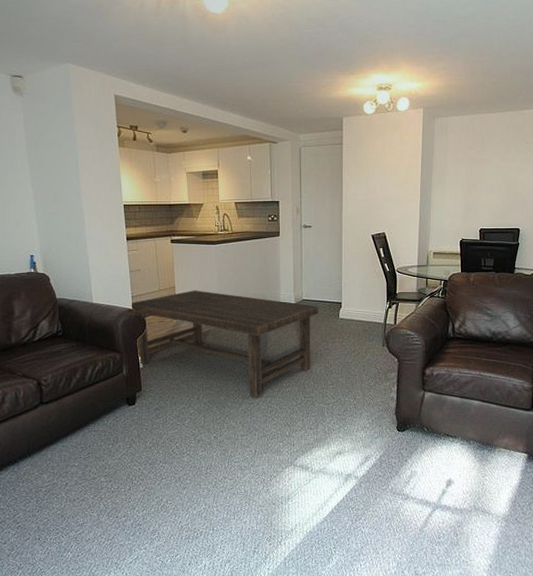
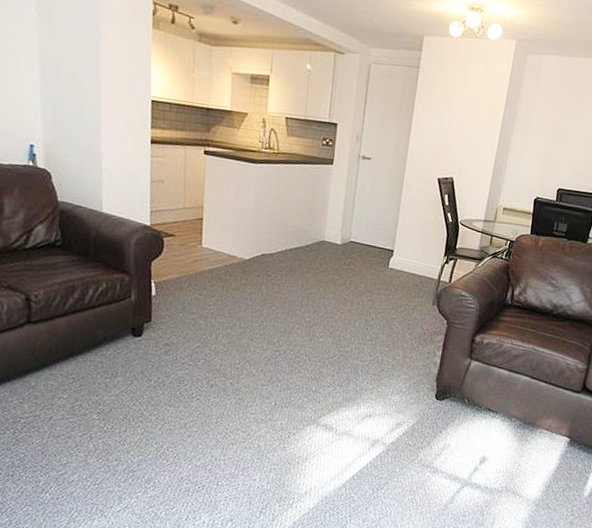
coffee table: present [132,290,319,397] -> none [149,213,367,345]

